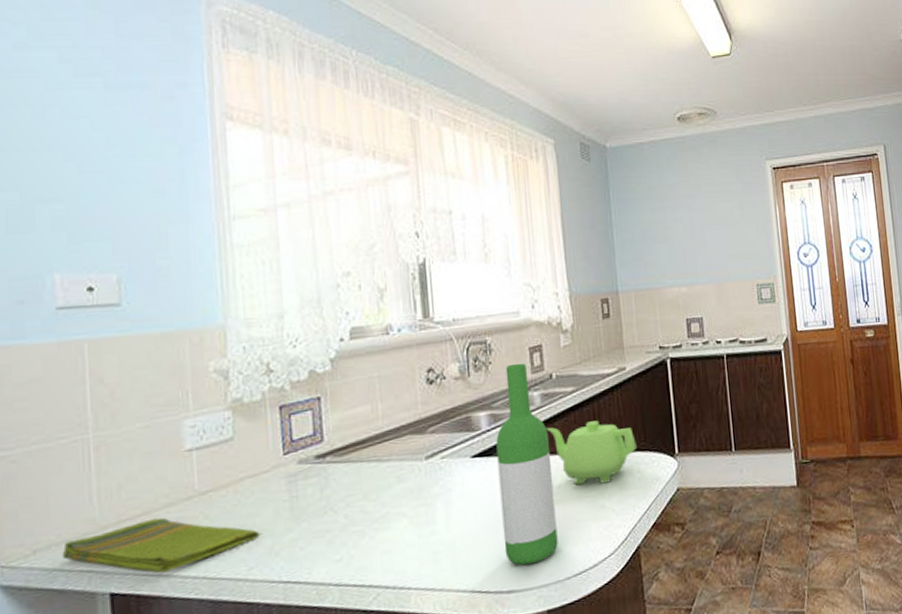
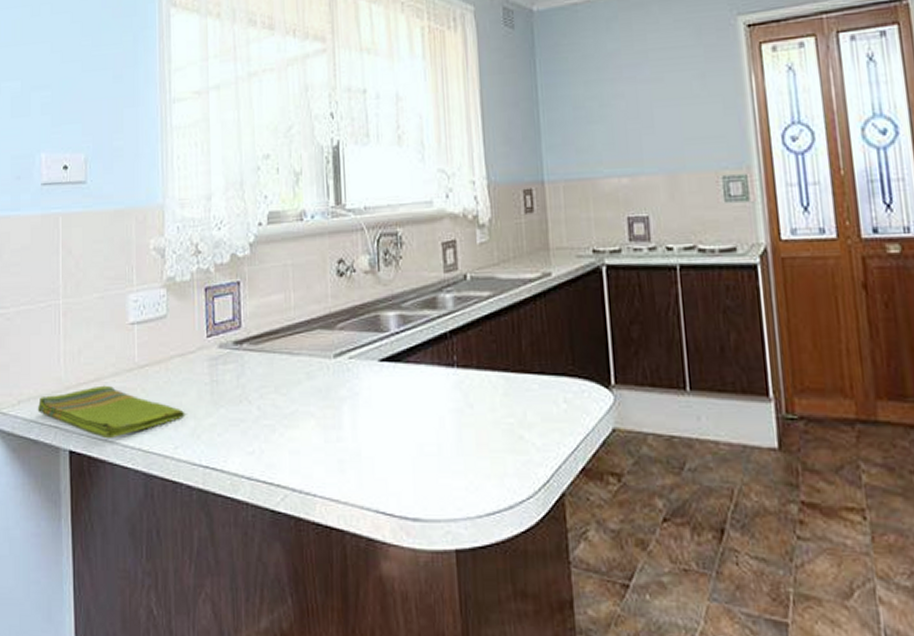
wine bottle: present [496,363,558,566] -> none [405,259,469,492]
teapot: present [546,420,638,486] -> none [458,334,564,410]

